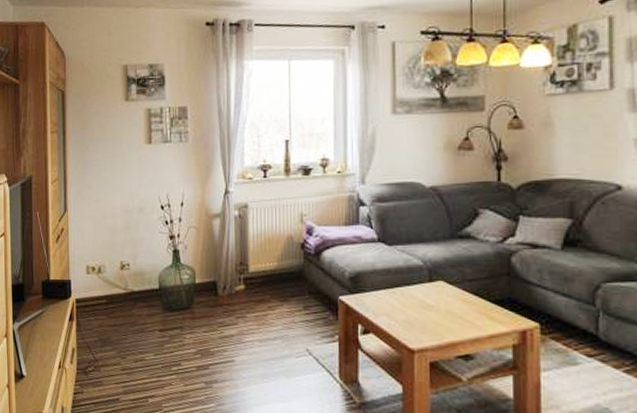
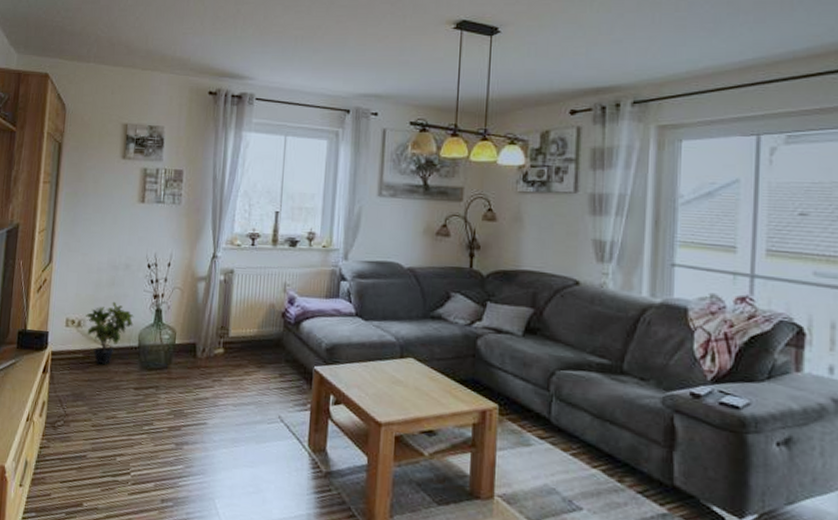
potted plant: none [105,245,152,309] -> present [86,301,134,365]

